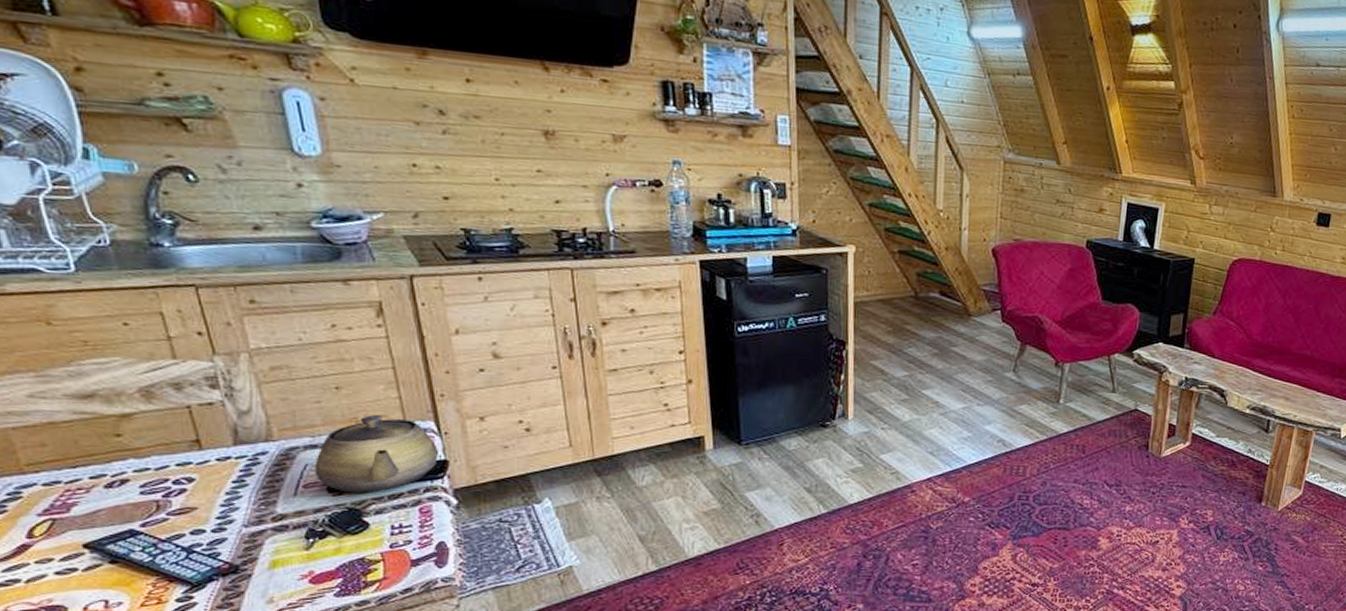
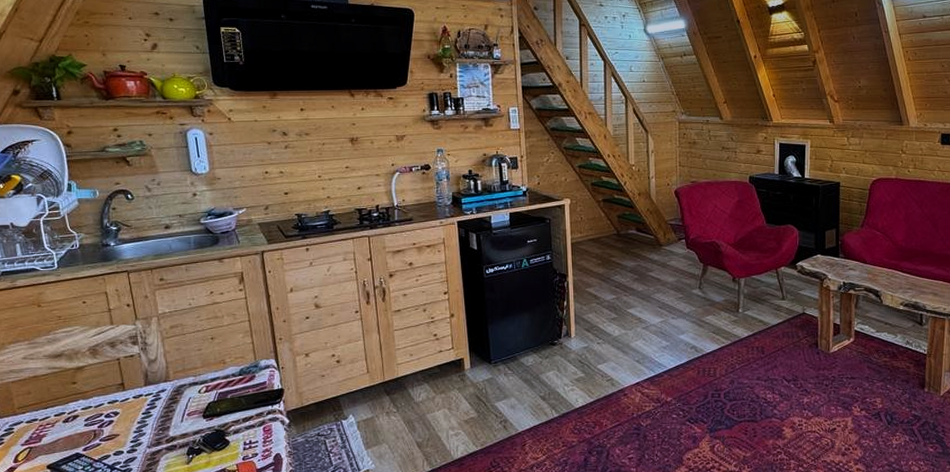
teapot: present [315,414,440,493] -> none [195,356,278,418]

